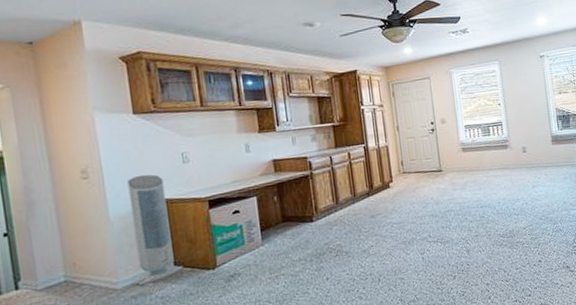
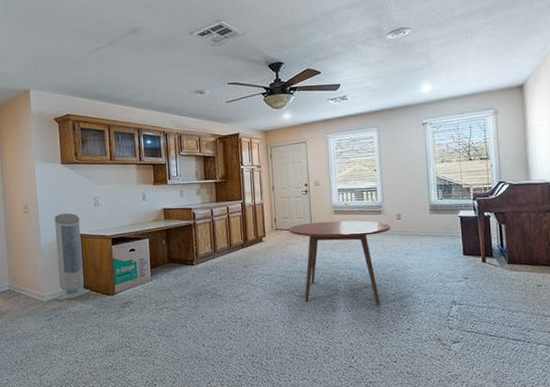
dining table: none [417,156,518,247] -> present [289,220,391,306]

